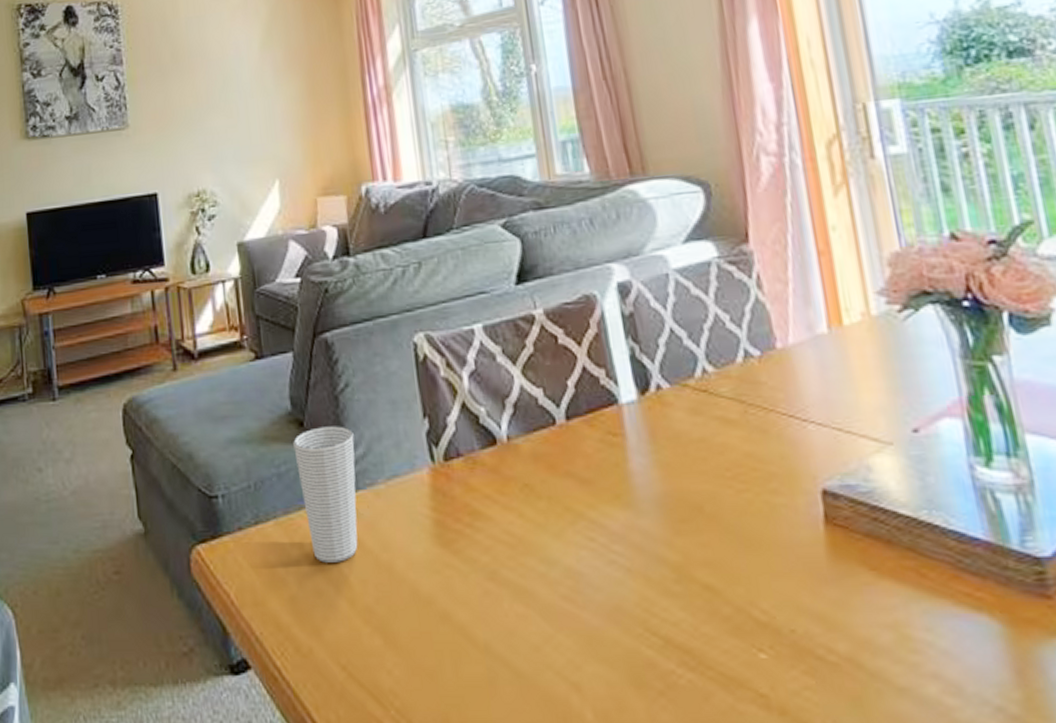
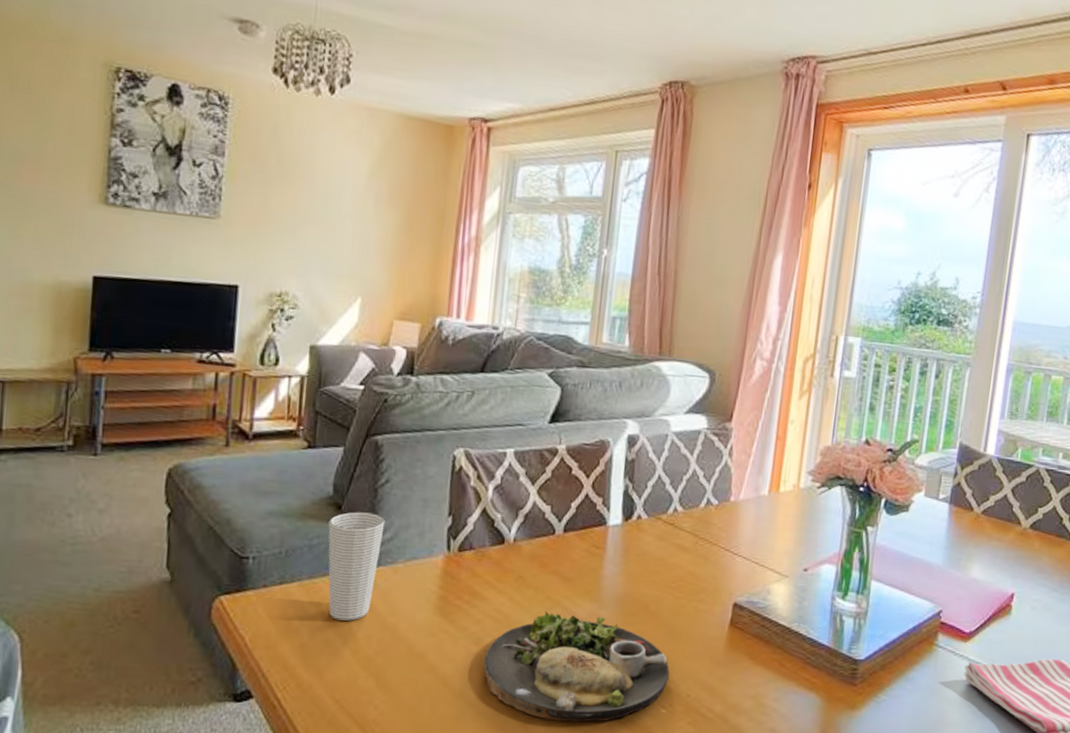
dinner plate: none [505,527,759,679] -> present [483,611,670,722]

